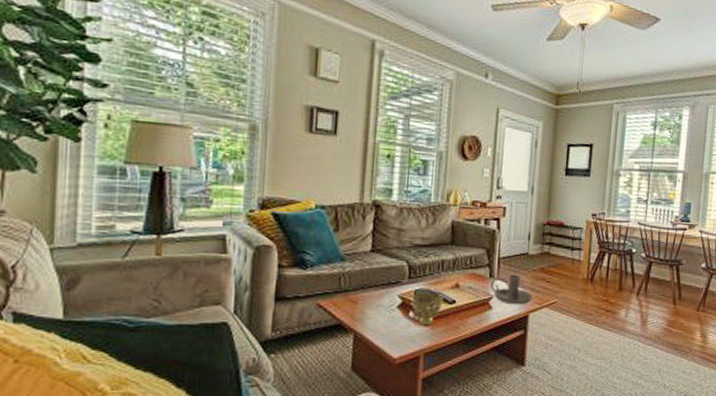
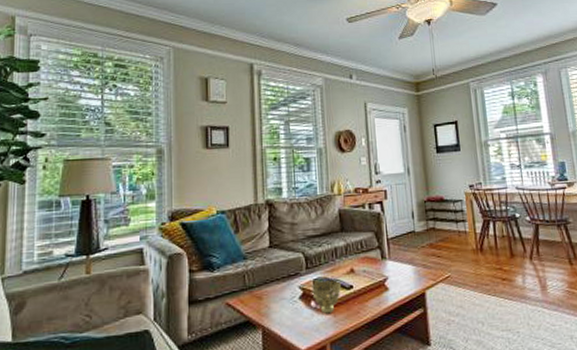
candle holder: present [490,274,533,305] -> none [383,253,427,284]

